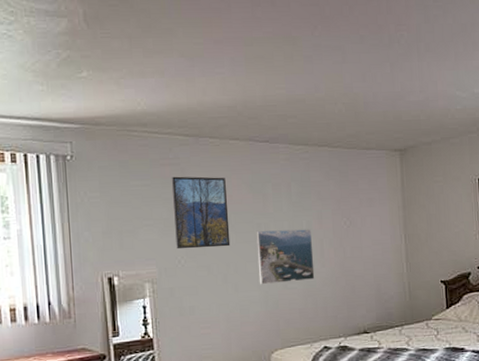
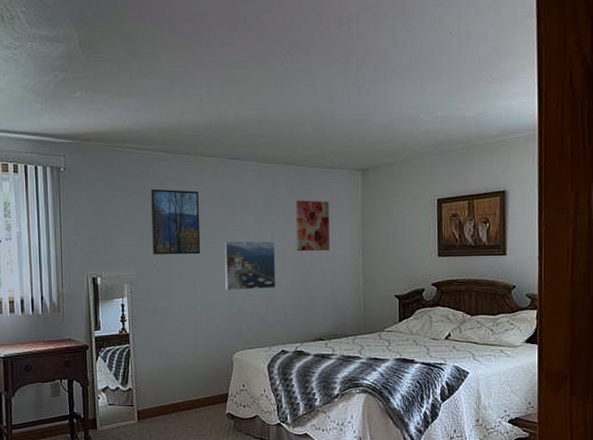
wall art: none [331,183,370,238] -> present [295,200,329,252]

